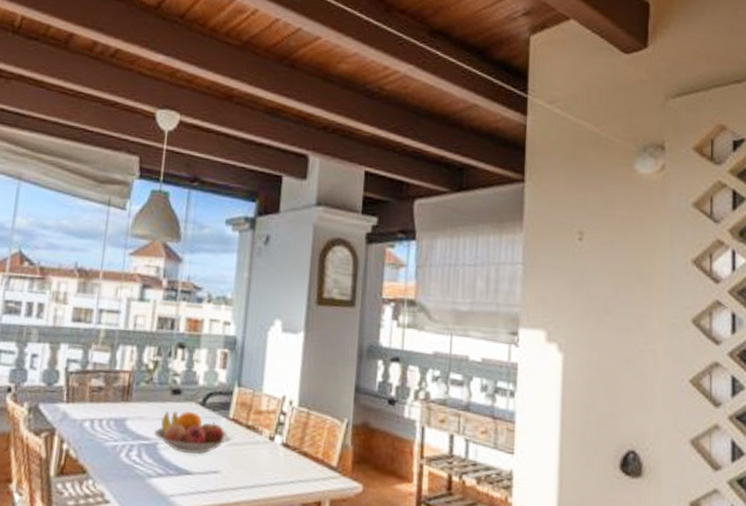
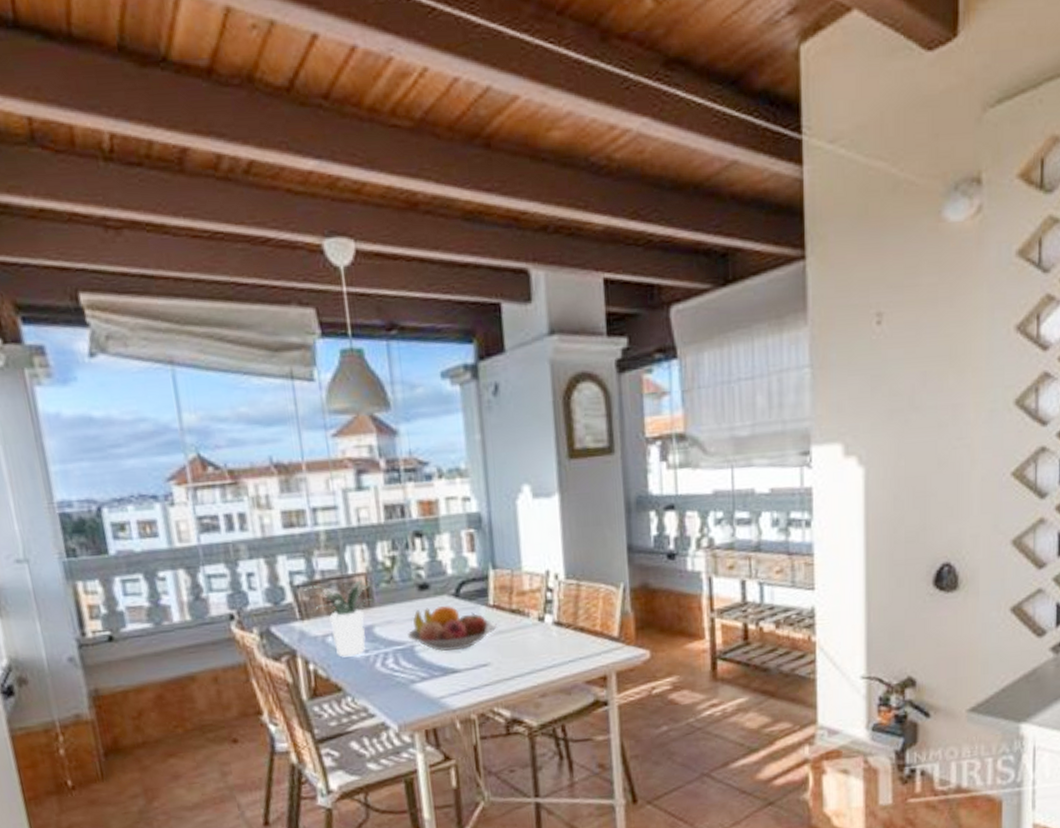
potted plant: none [68,374,141,443] -> present [298,579,381,657]

